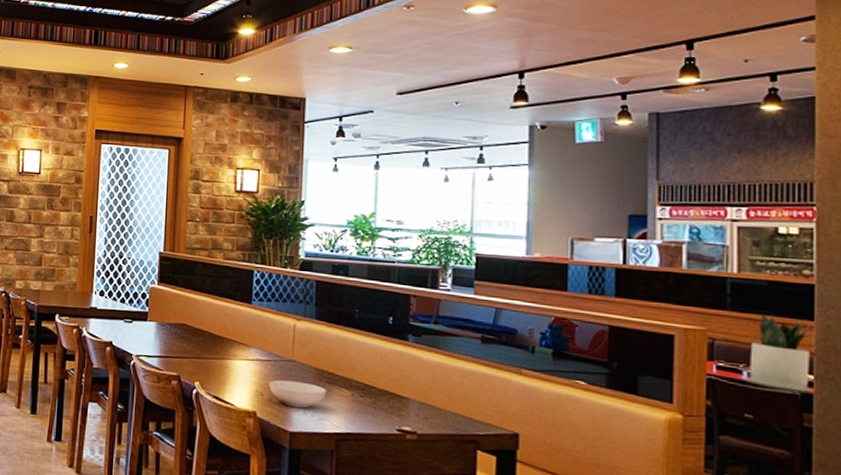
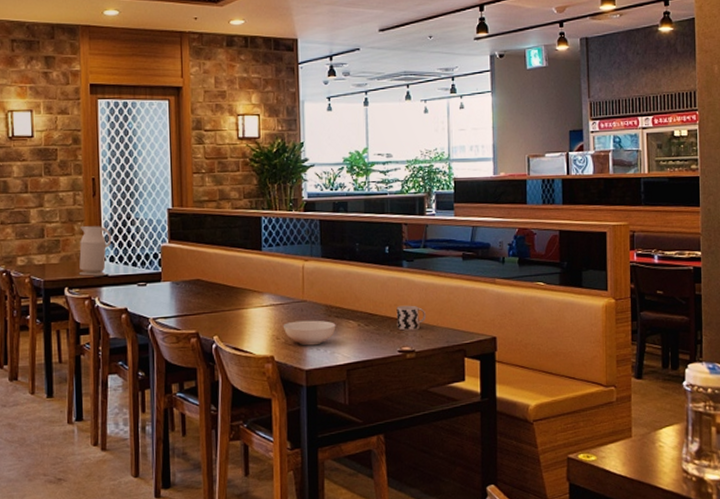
water jug: none [70,259,103,309] -> present [78,225,112,277]
cup: none [397,381,433,411] -> present [396,305,427,331]
planter: present [744,315,815,394] -> none [655,206,702,268]

